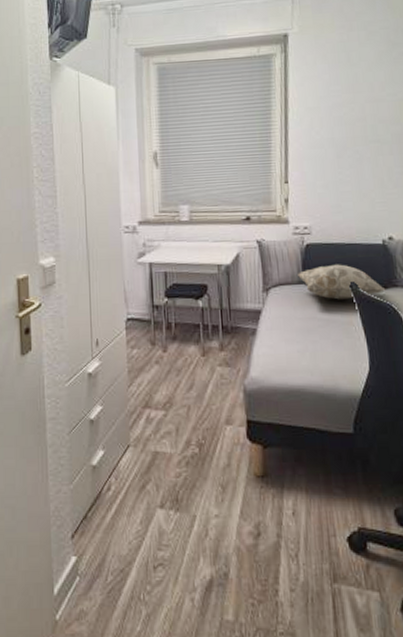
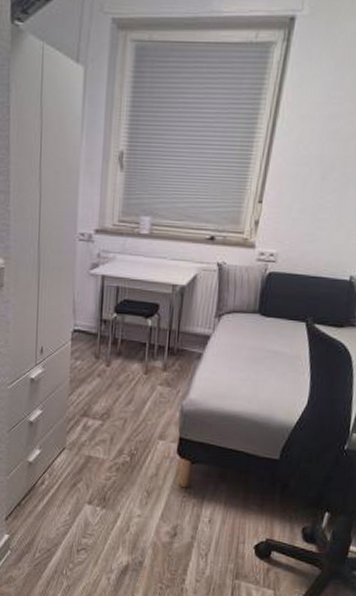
decorative pillow: present [298,264,386,300] -> none [254,296,342,334]

